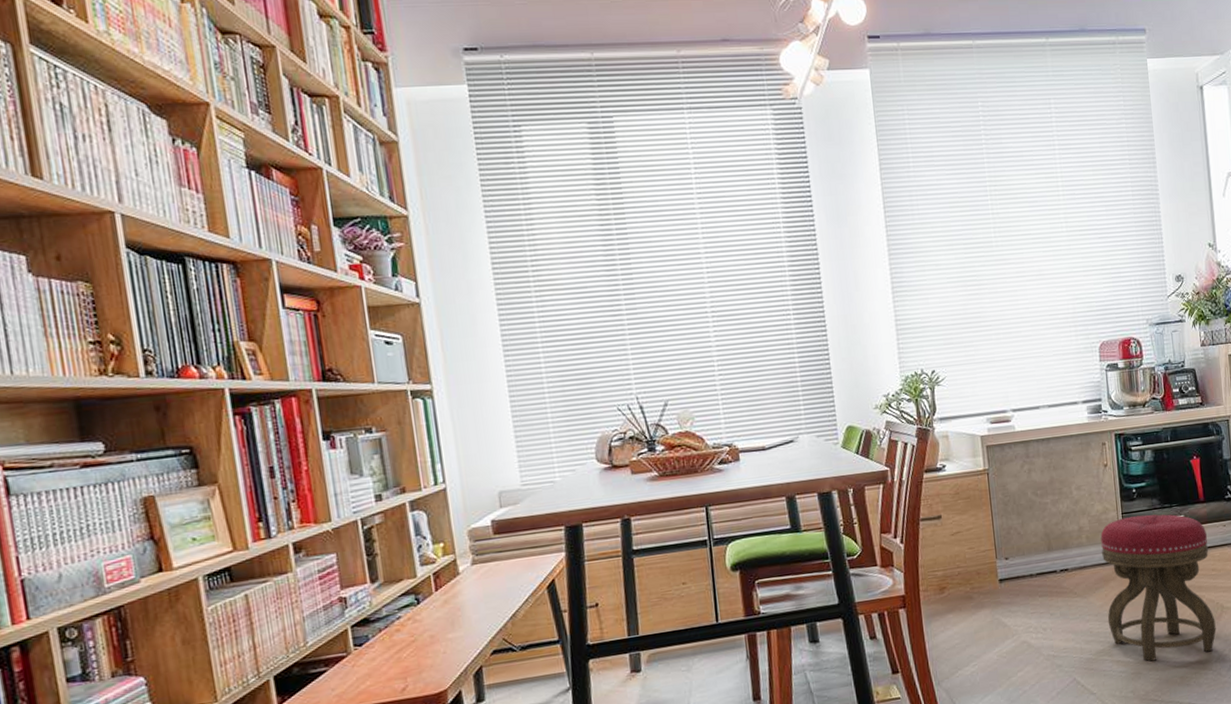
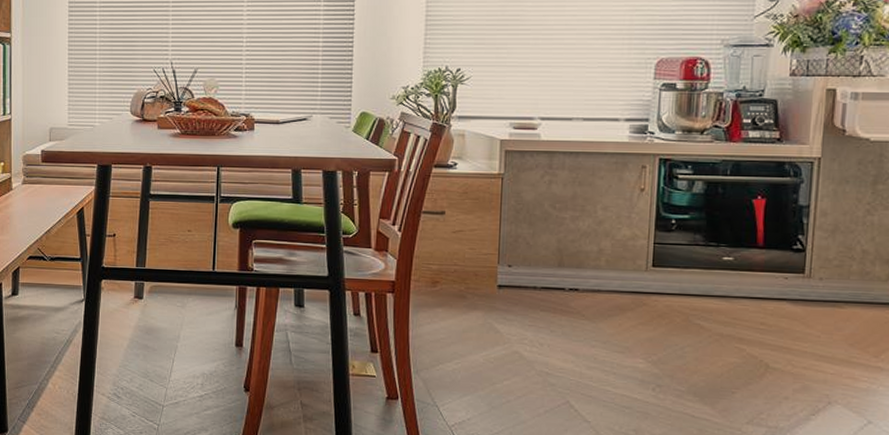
stool: present [1100,514,1216,662] -> none [617,248,761,410]

